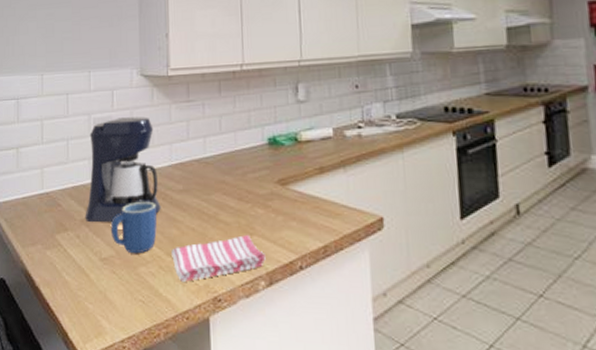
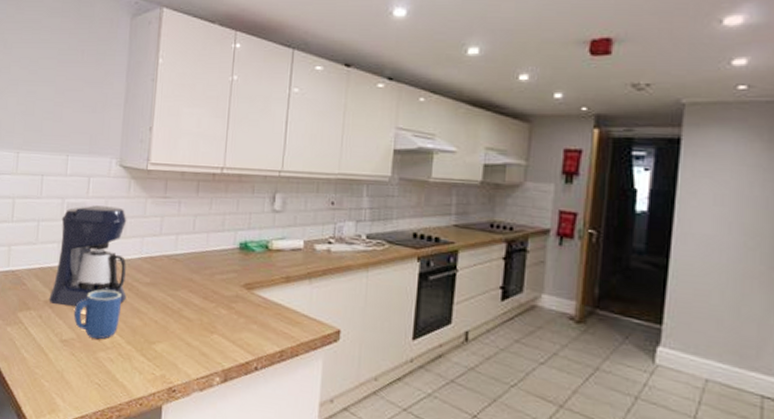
dish towel: present [172,235,266,282] -> none [132,332,224,371]

